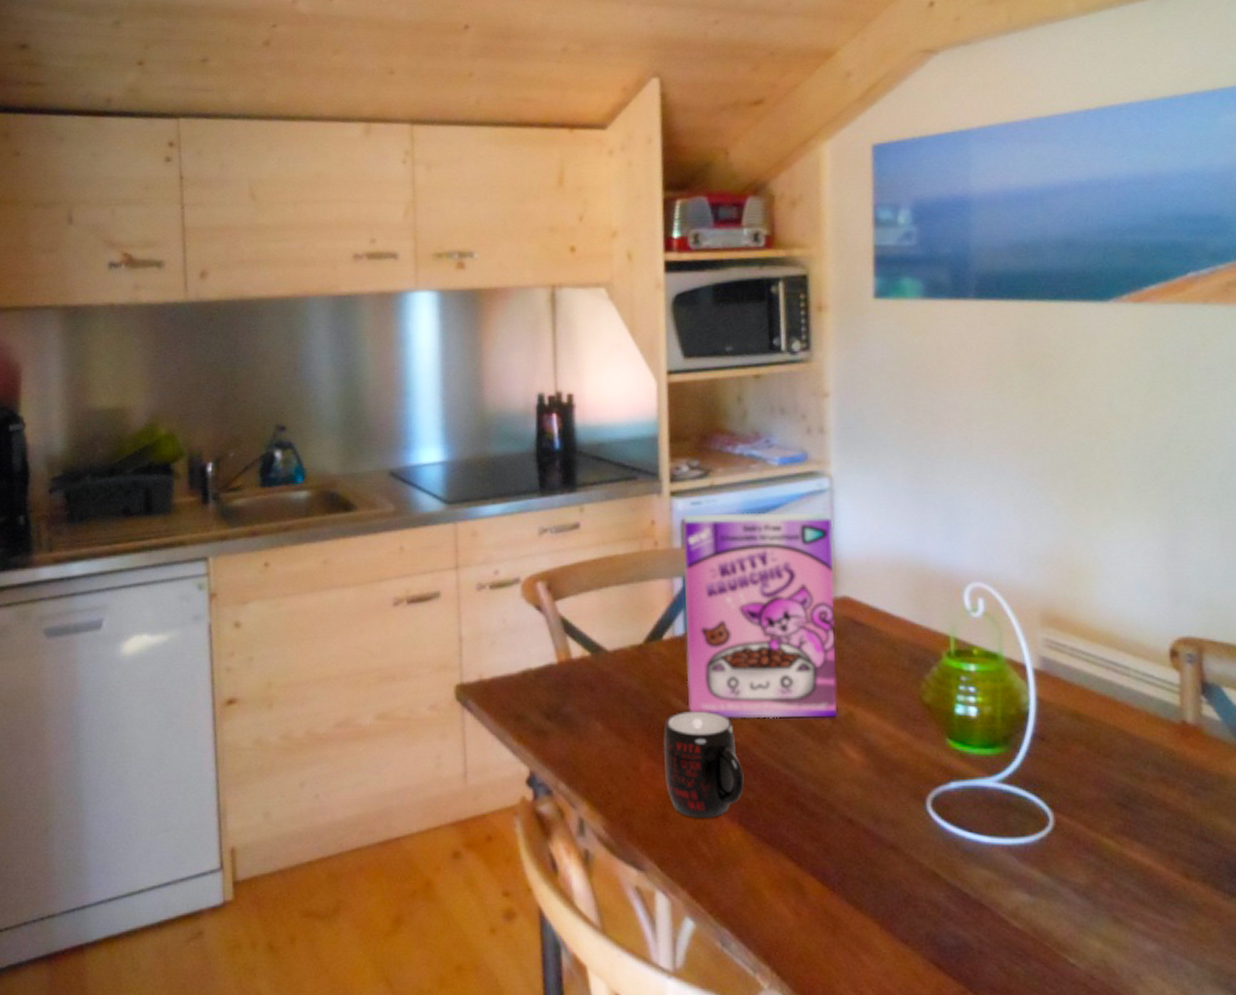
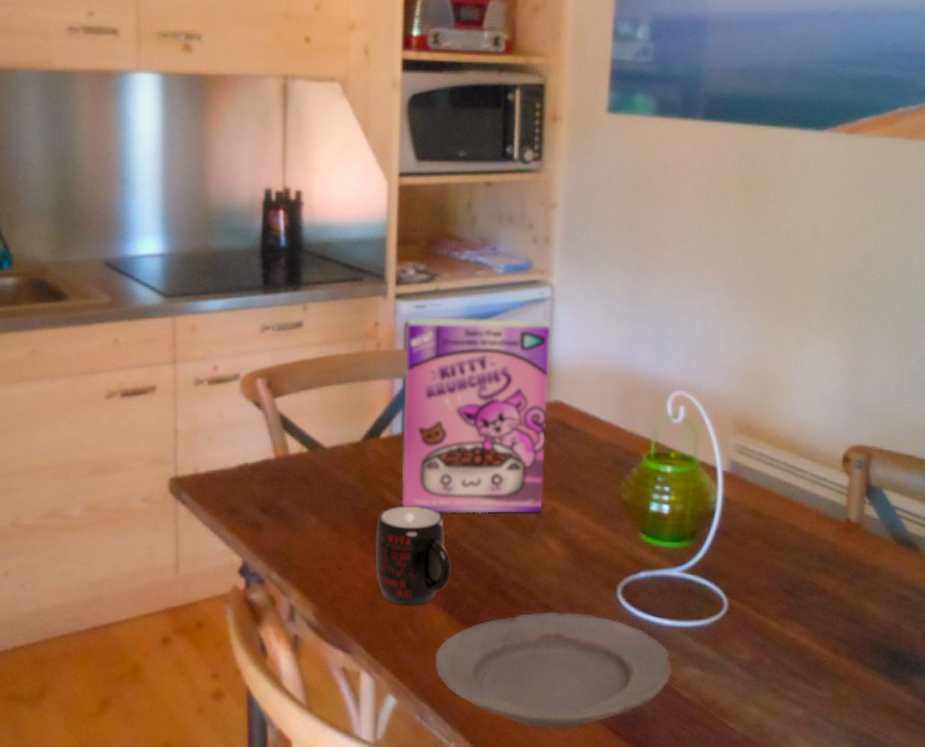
plate: none [733,826,997,960] -> present [435,611,672,729]

